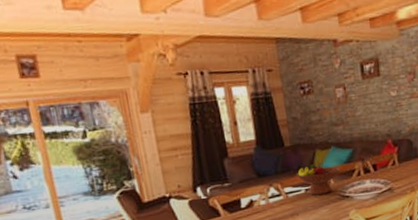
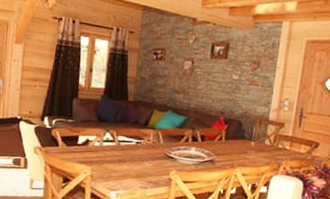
fruit bowl: present [296,164,340,195] -> none [132,121,172,151]

